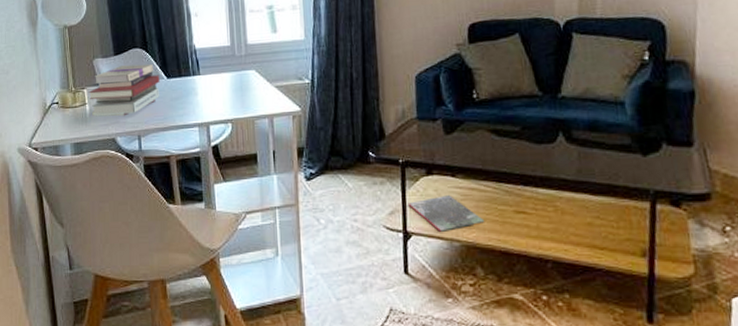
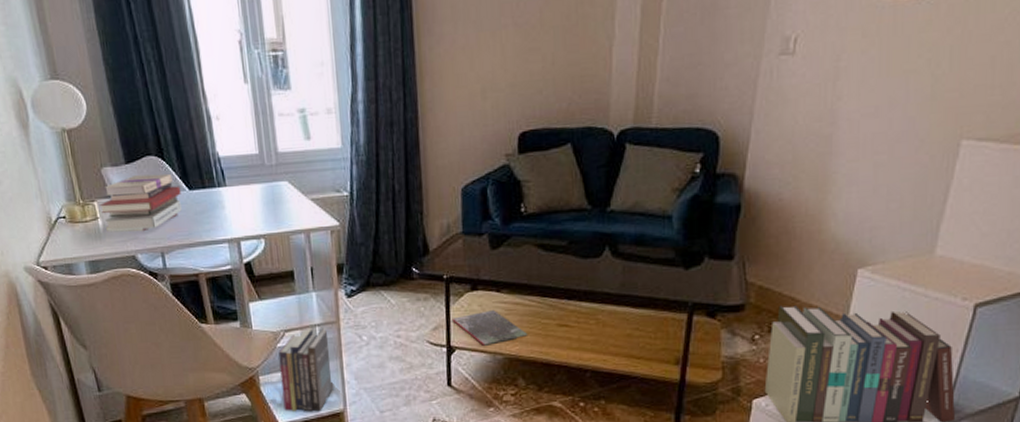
books: none [239,209,292,297] -> present [278,327,334,412]

